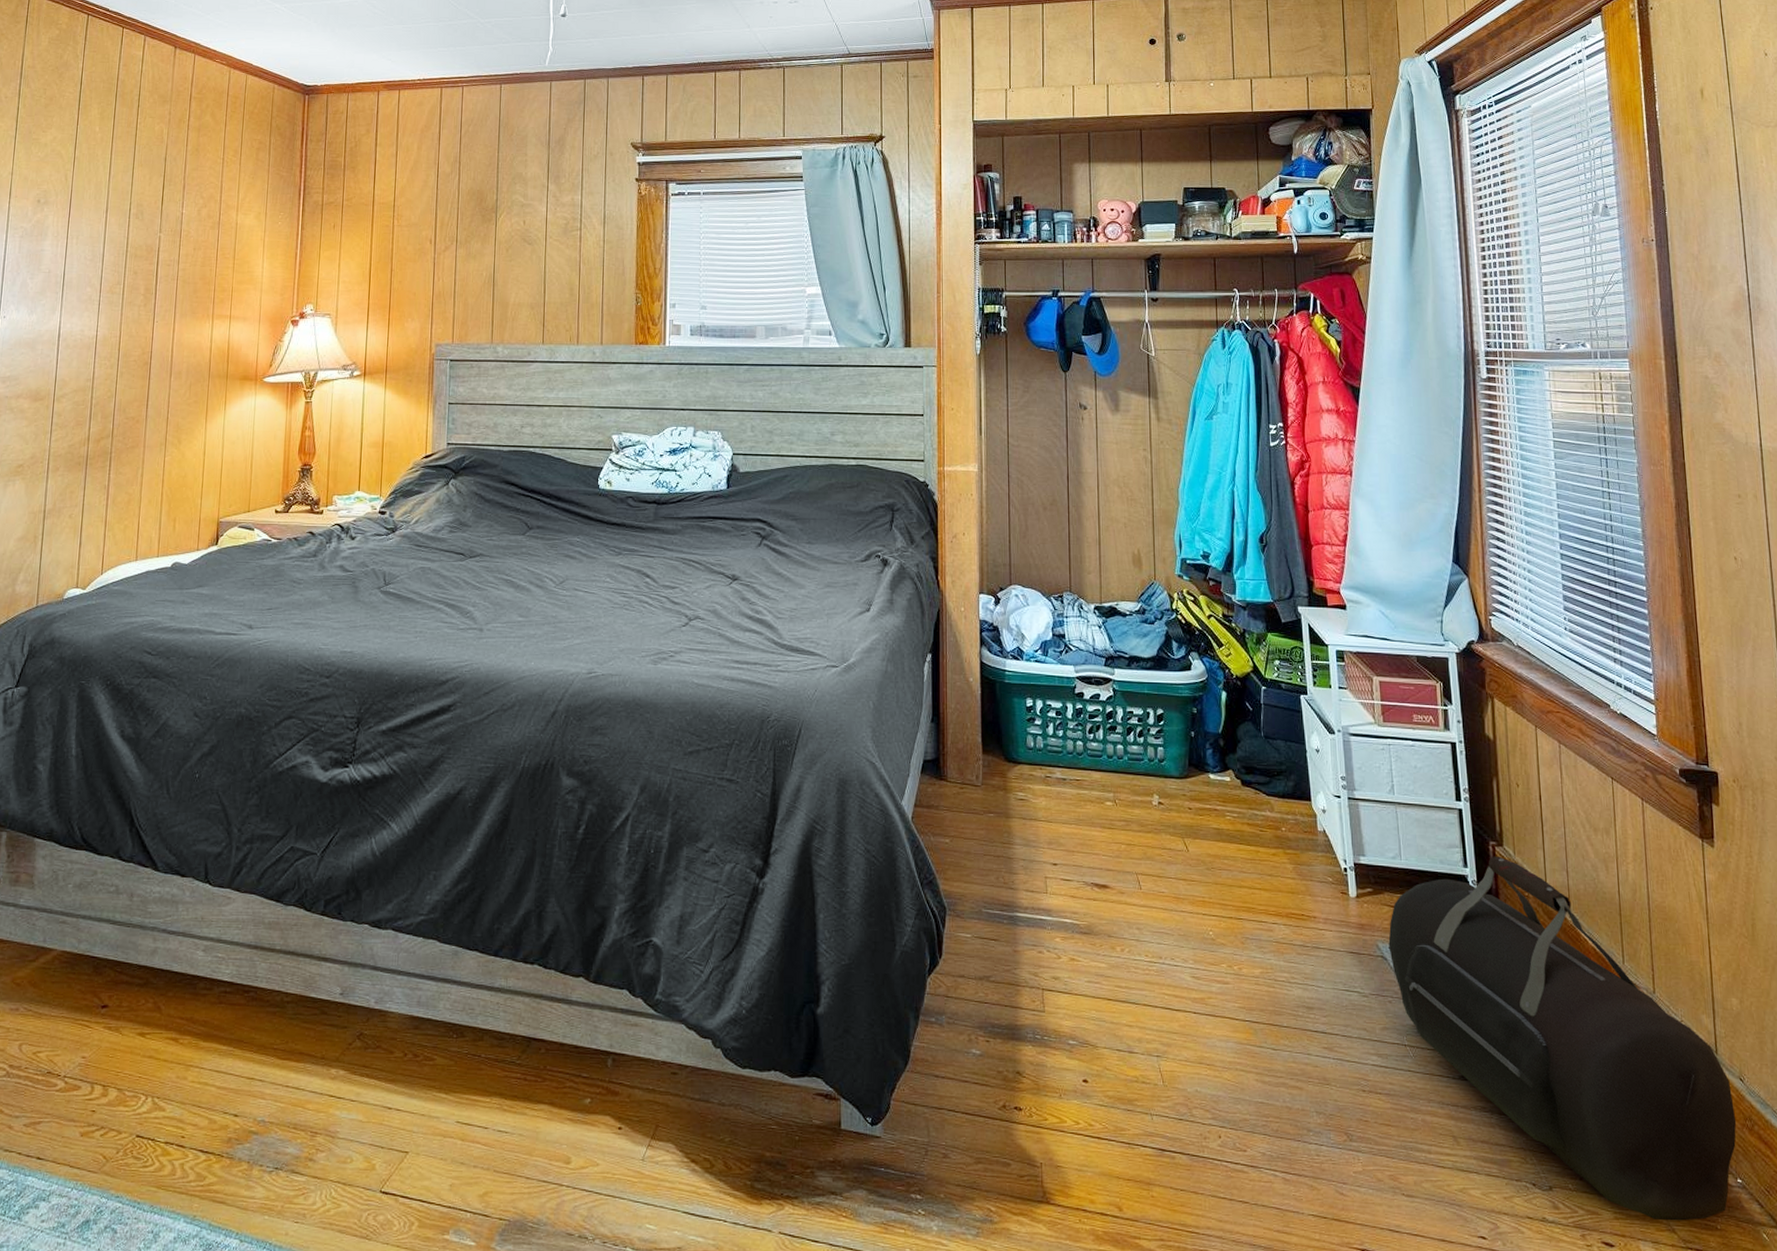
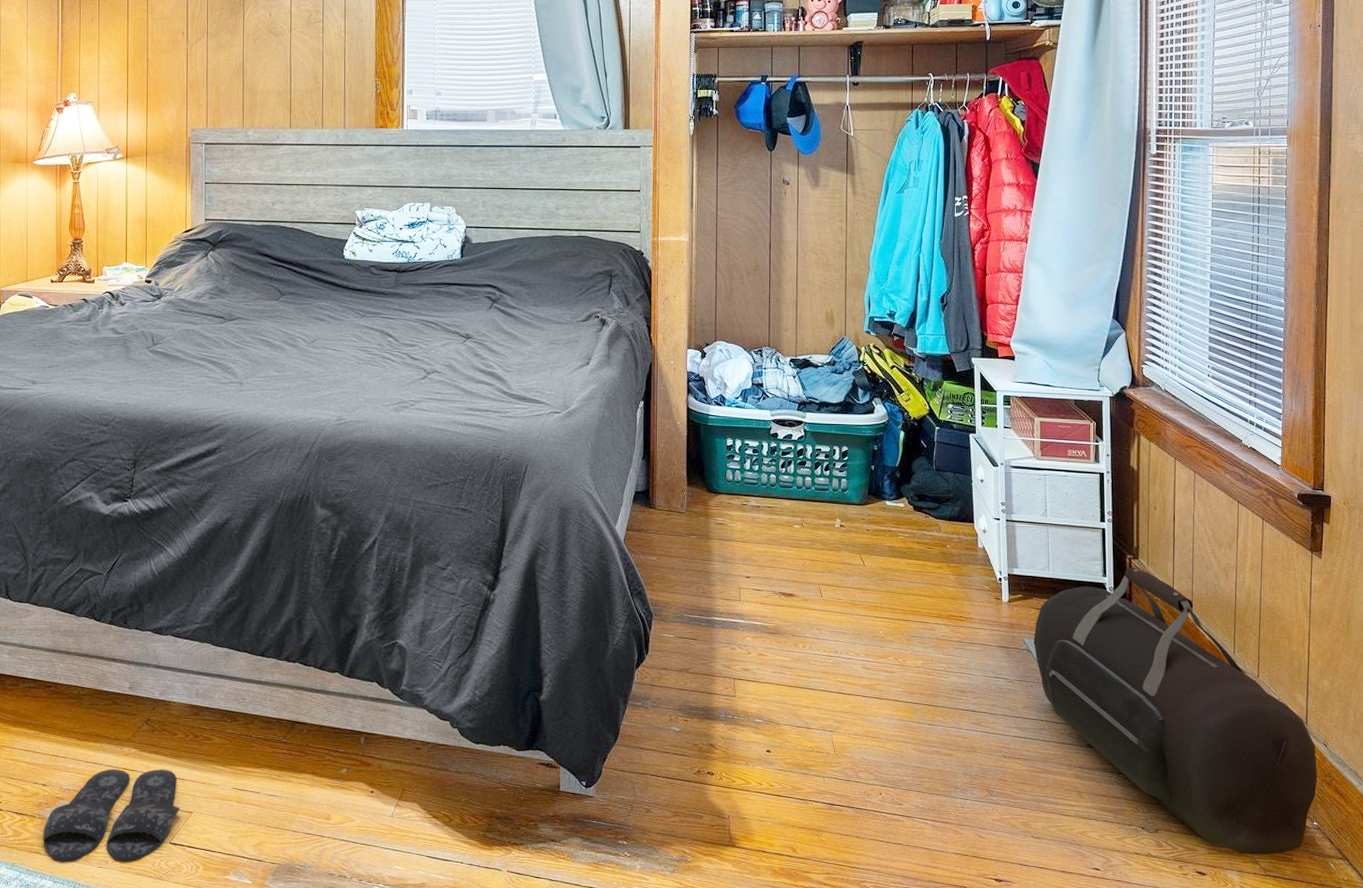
slippers: none [230,1096,394,1215] -> present [43,769,180,862]

